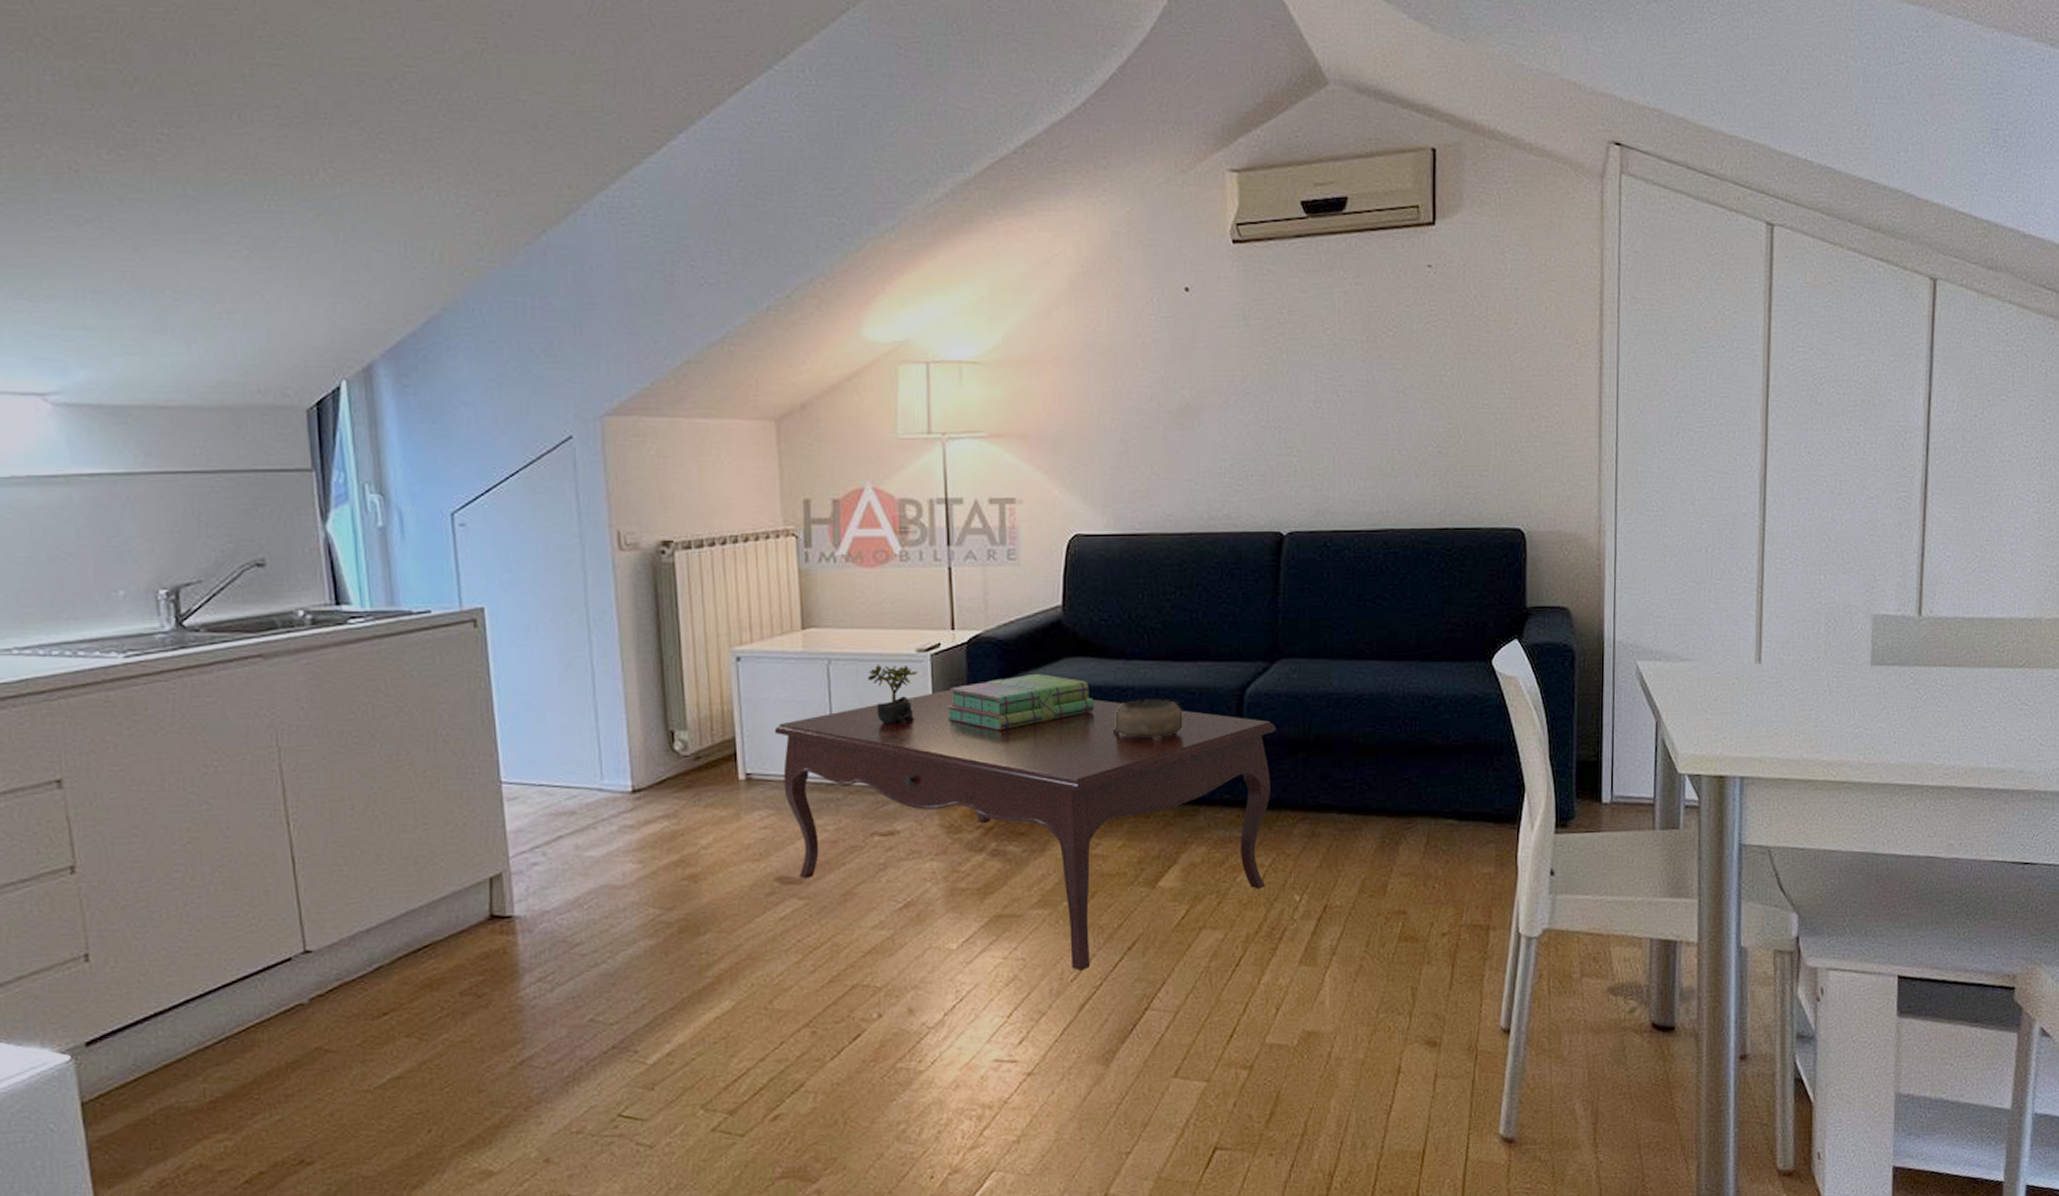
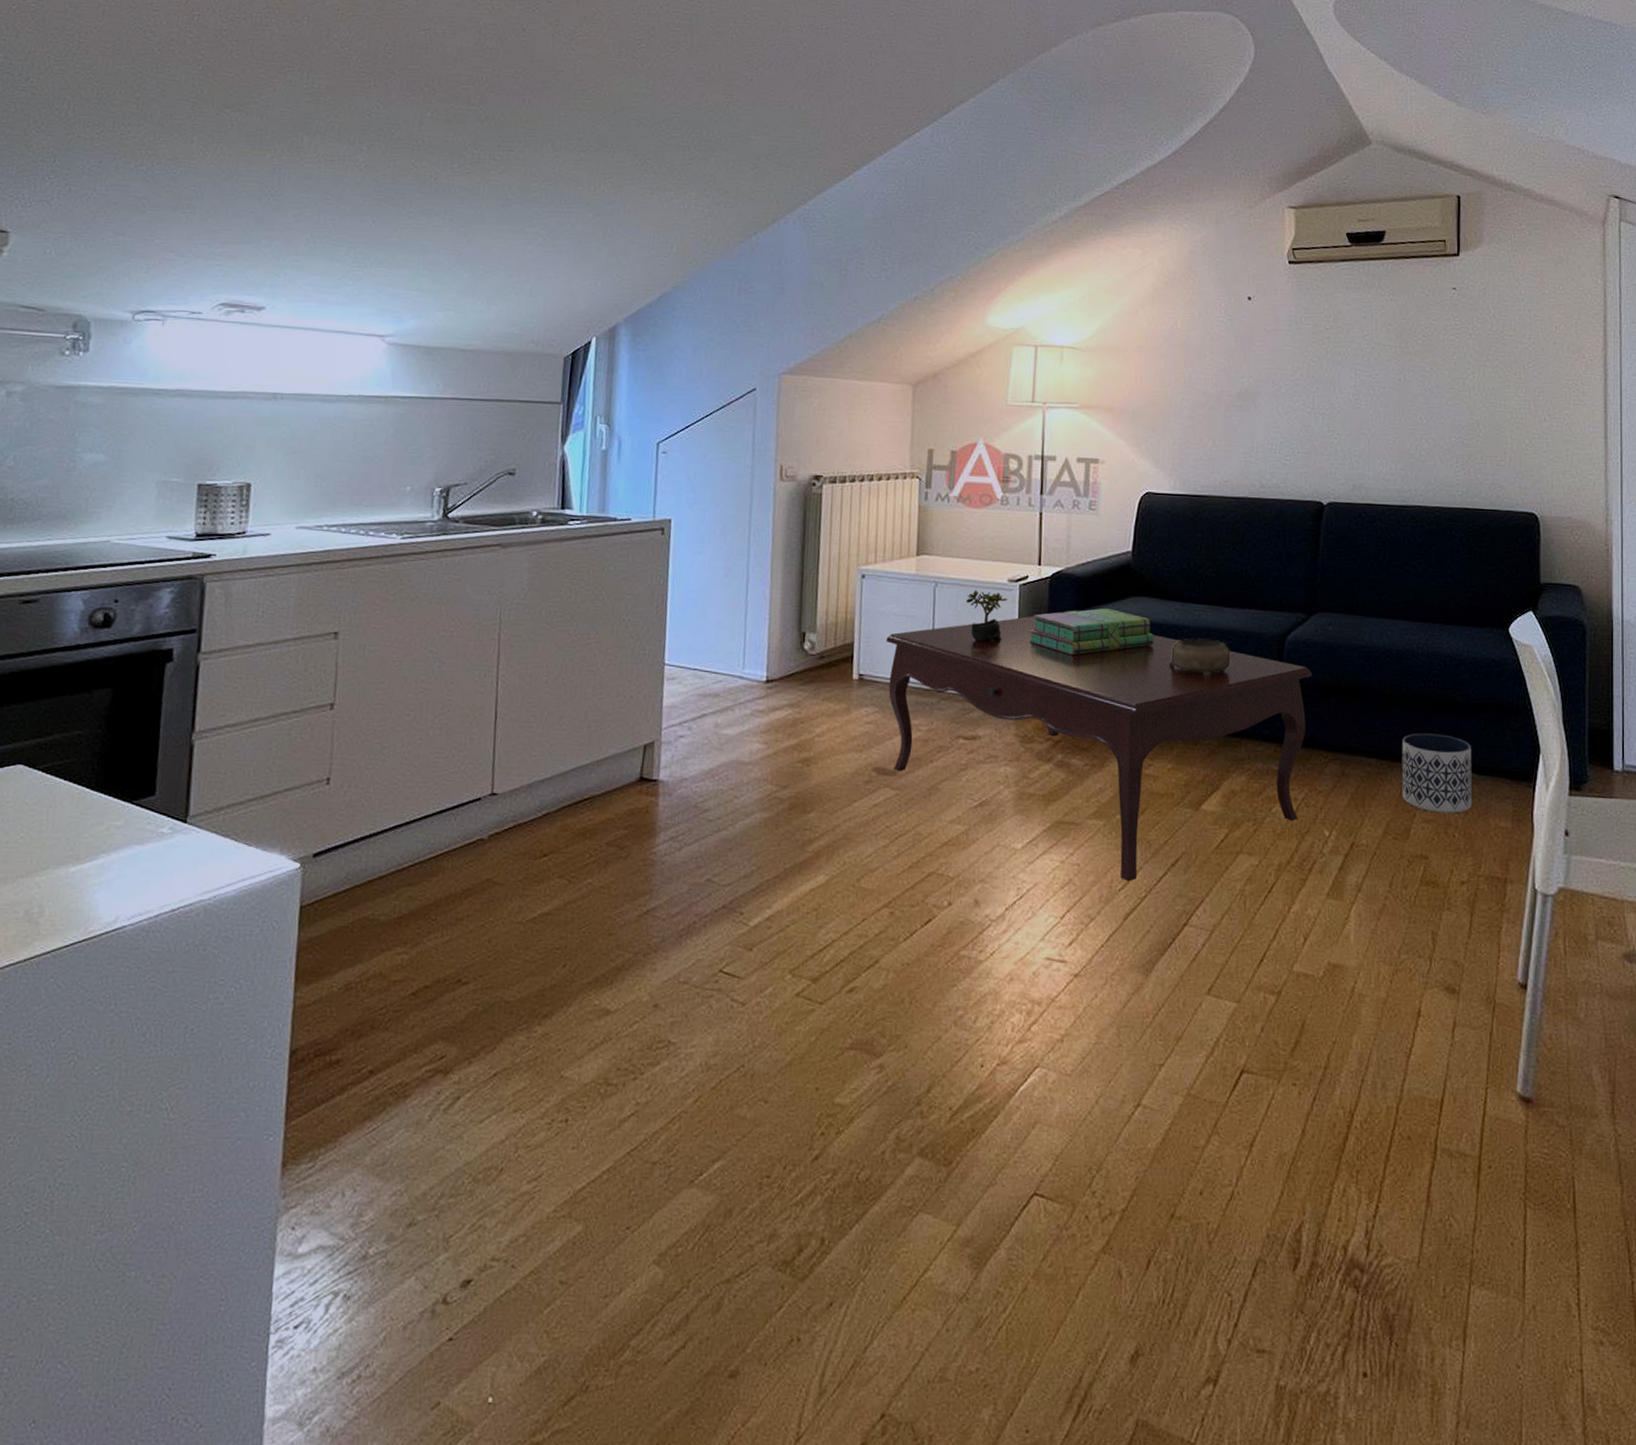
planter: none [1377,781,1453,865] -> present [1401,733,1472,814]

